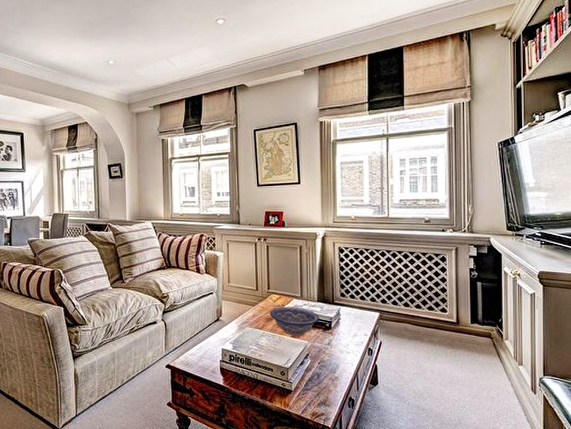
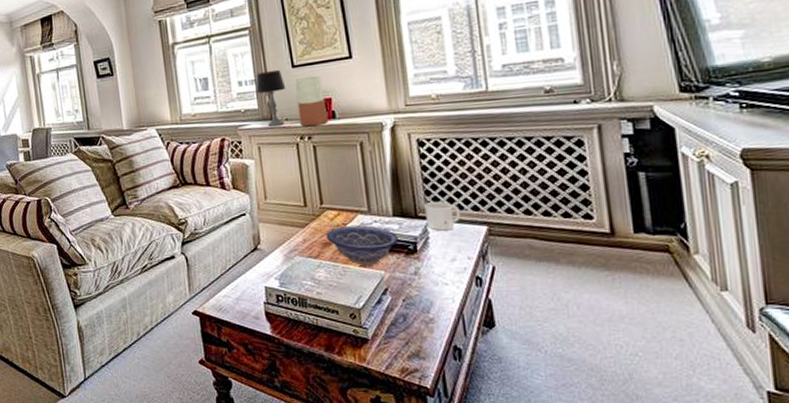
table lamp: none [229,186,252,229] -> present [255,69,286,128]
vase: none [258,195,280,231] -> present [295,76,329,127]
mug: none [339,293,363,314] -> present [424,201,461,231]

